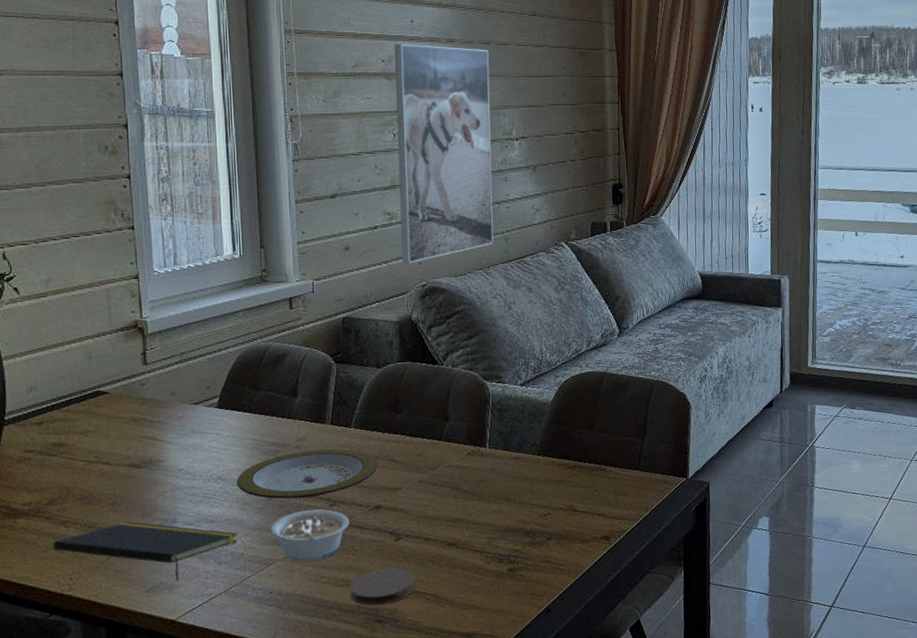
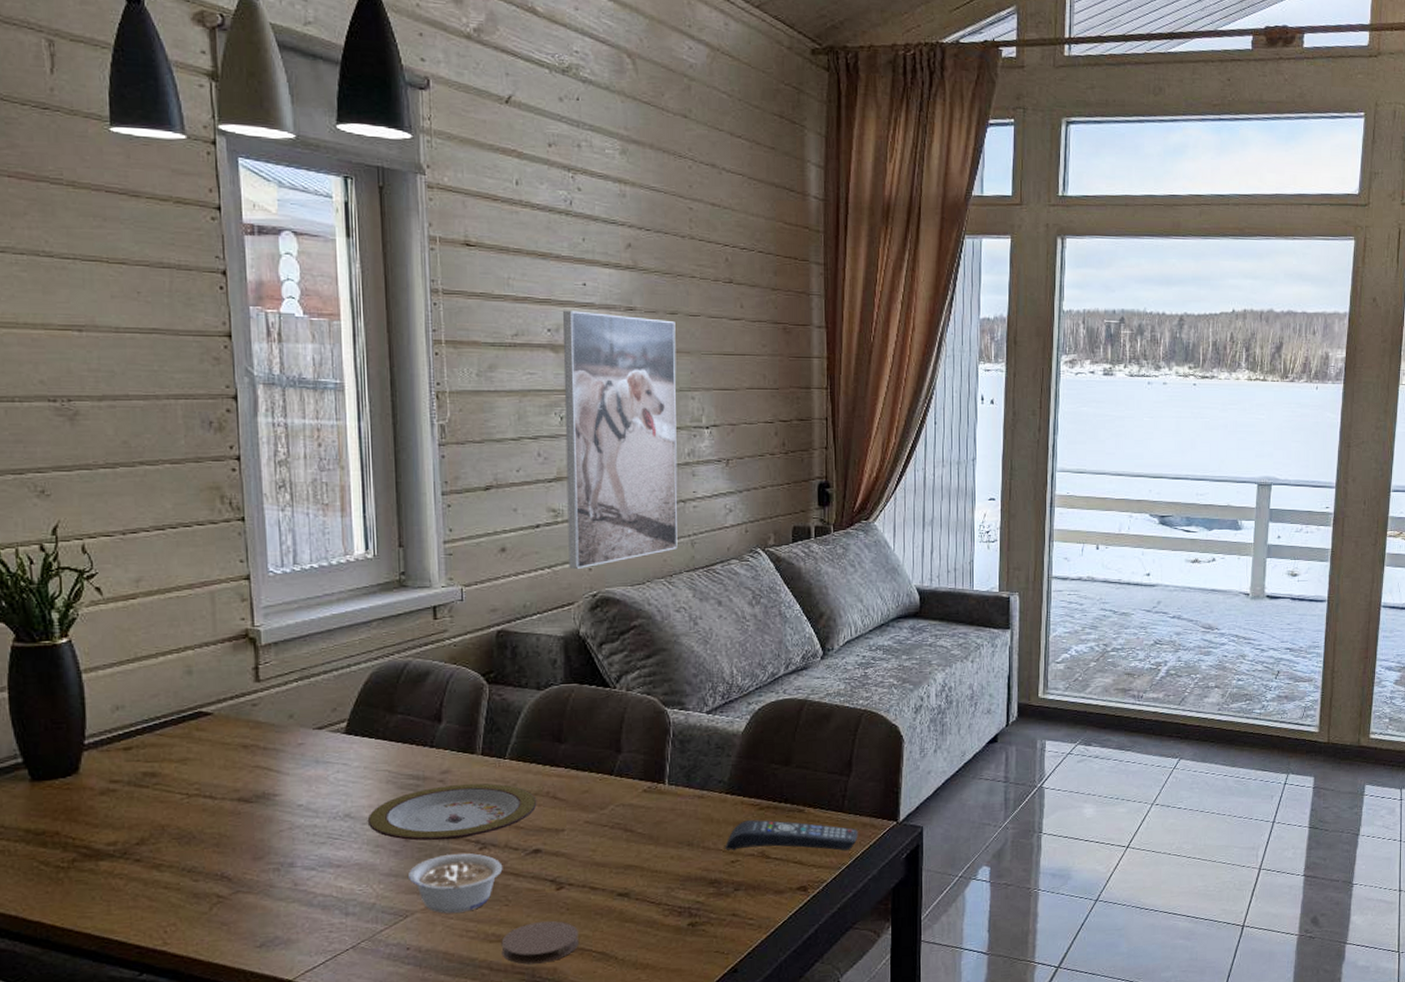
notepad: present [53,521,239,581] -> none [143,865,370,935]
remote control: none [538,478,653,505] -> present [725,820,858,851]

